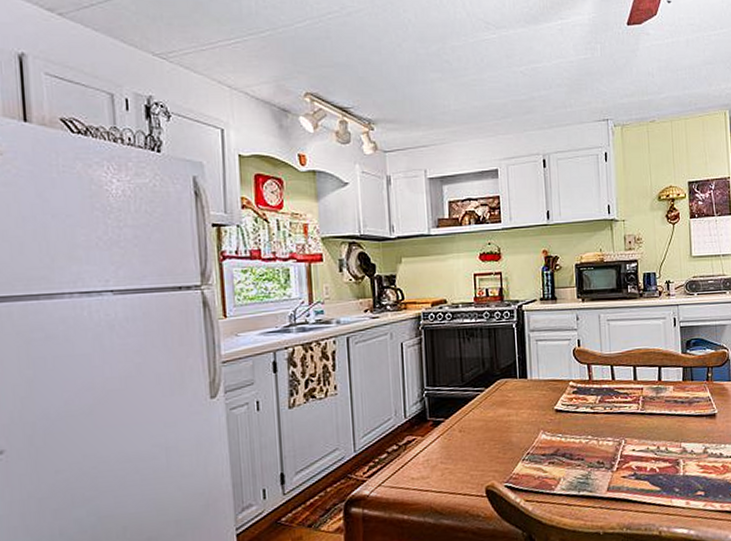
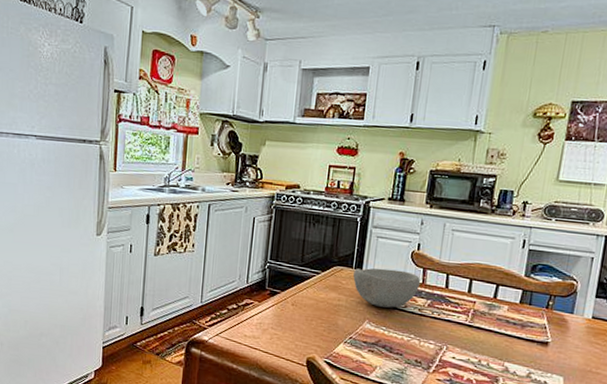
bowl: none [519,370,587,414] -> present [353,268,420,308]

